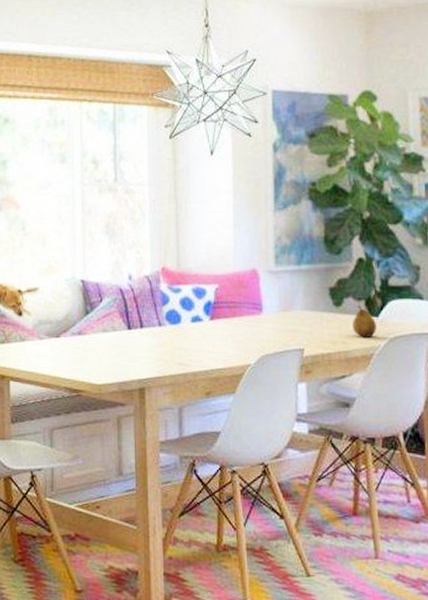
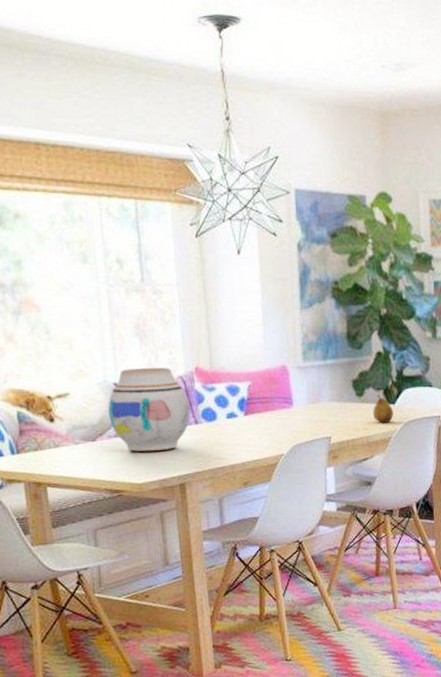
vase: none [74,267,154,352] -> present [108,368,190,452]

